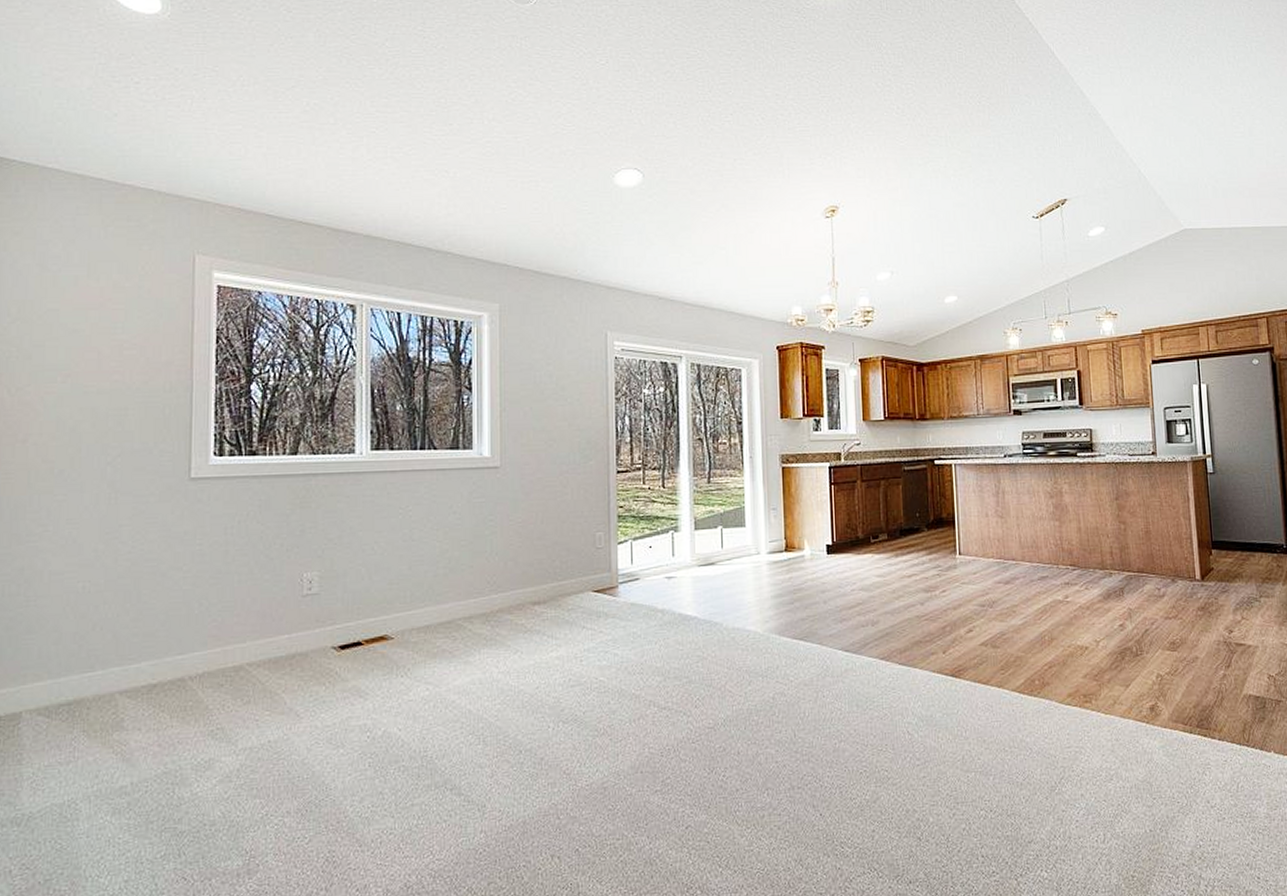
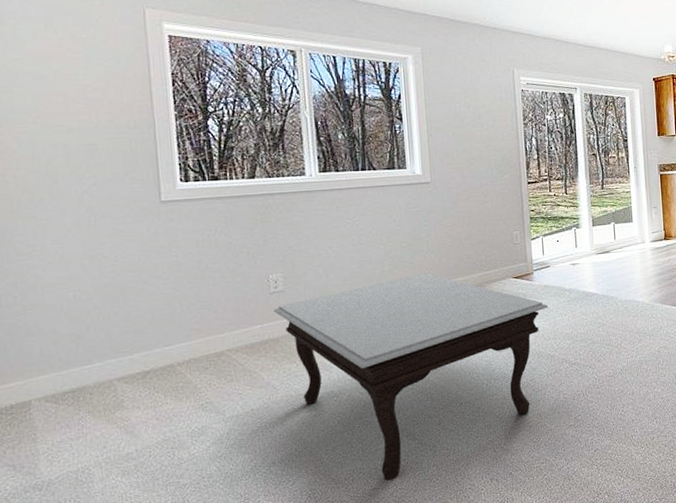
coffee table: none [305,579,636,847] -> present [273,272,549,481]

